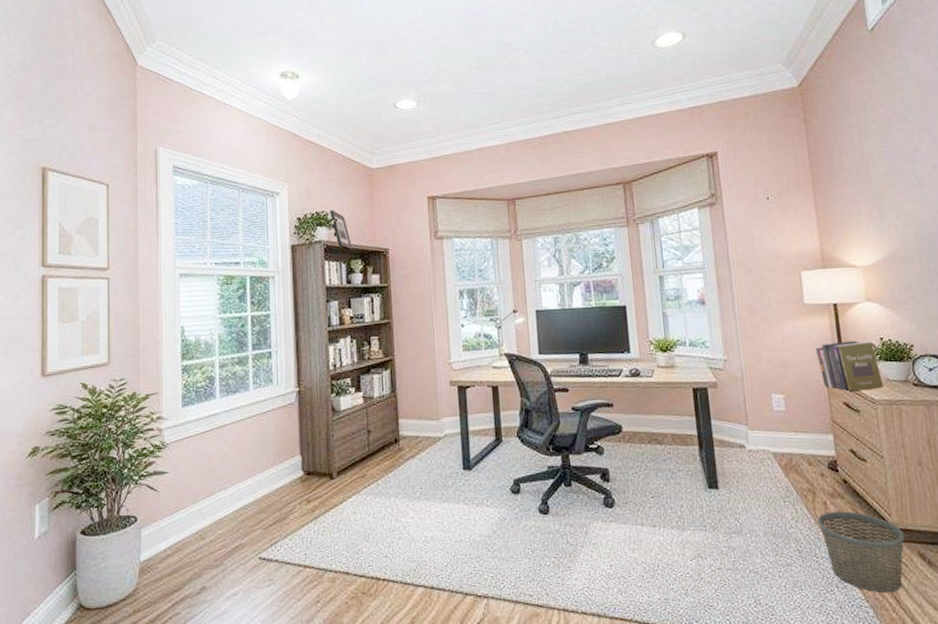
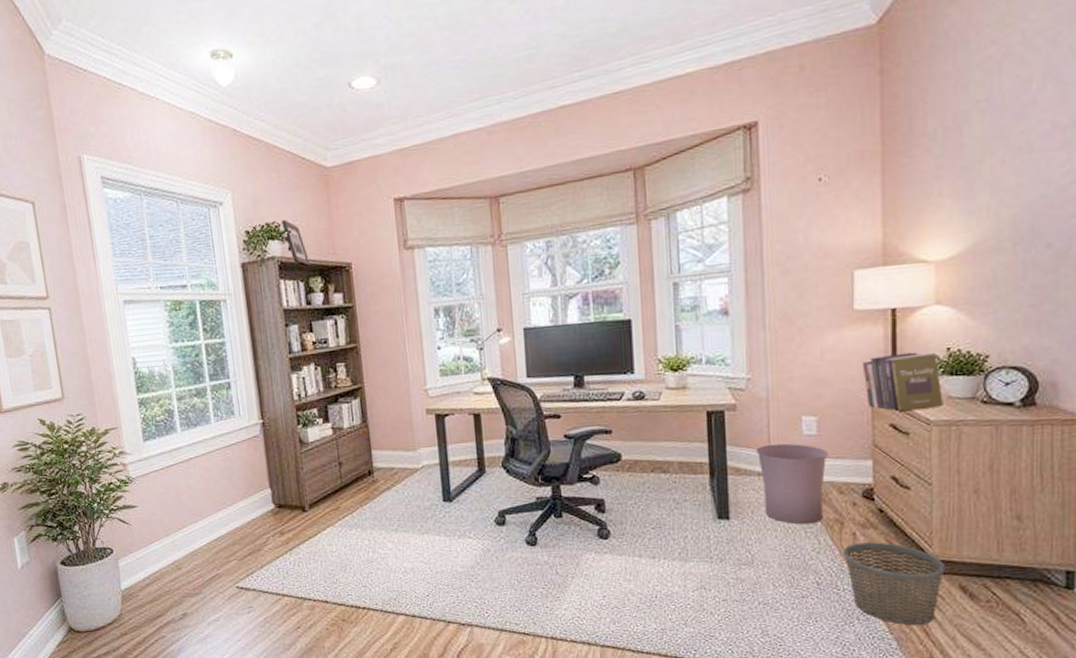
waste bin: none [736,418,798,494] -> present [756,443,828,525]

